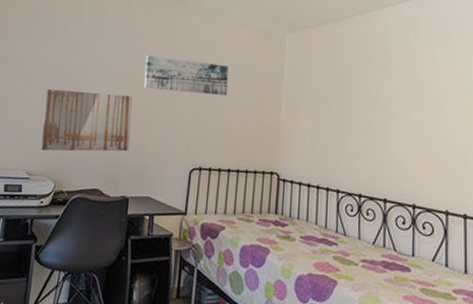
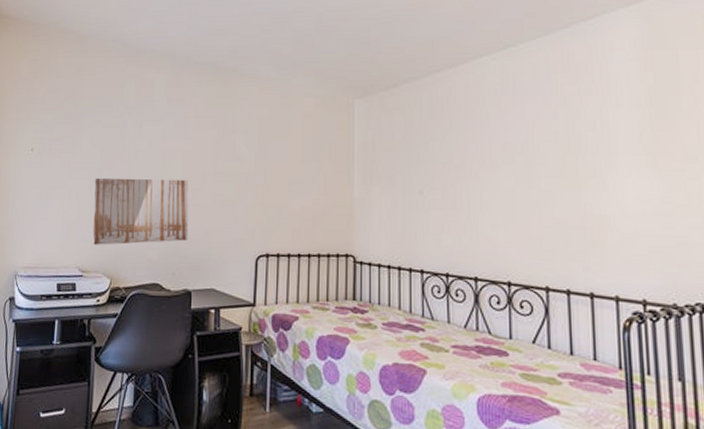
wall art: present [143,55,229,96] -> none [199,134,293,173]

